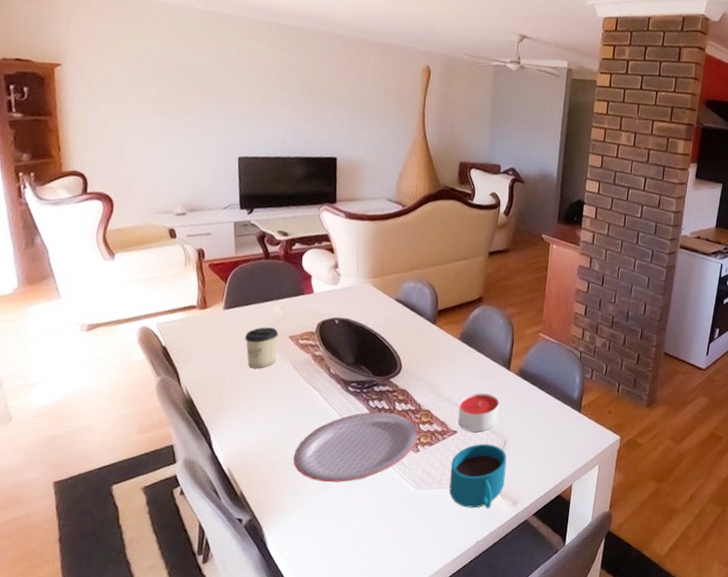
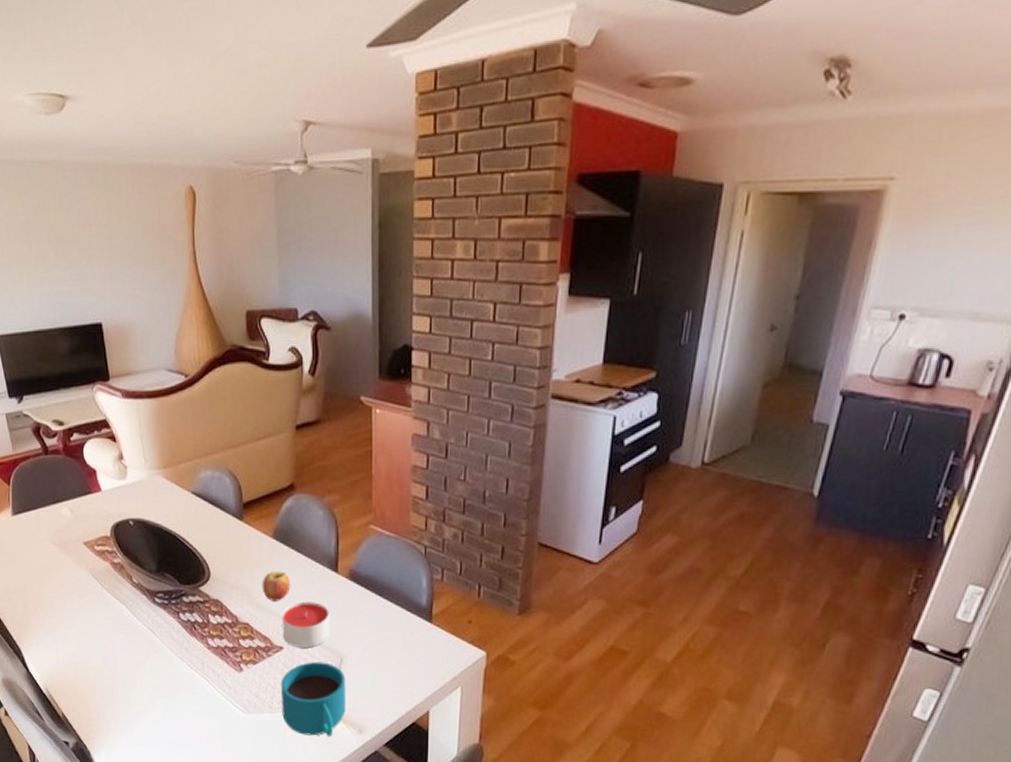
cup: present [244,327,279,369] -> none [38,533,74,581]
plate: present [293,411,418,483] -> none [109,625,239,705]
fruit: none [445,367,470,392] -> present [262,571,291,601]

